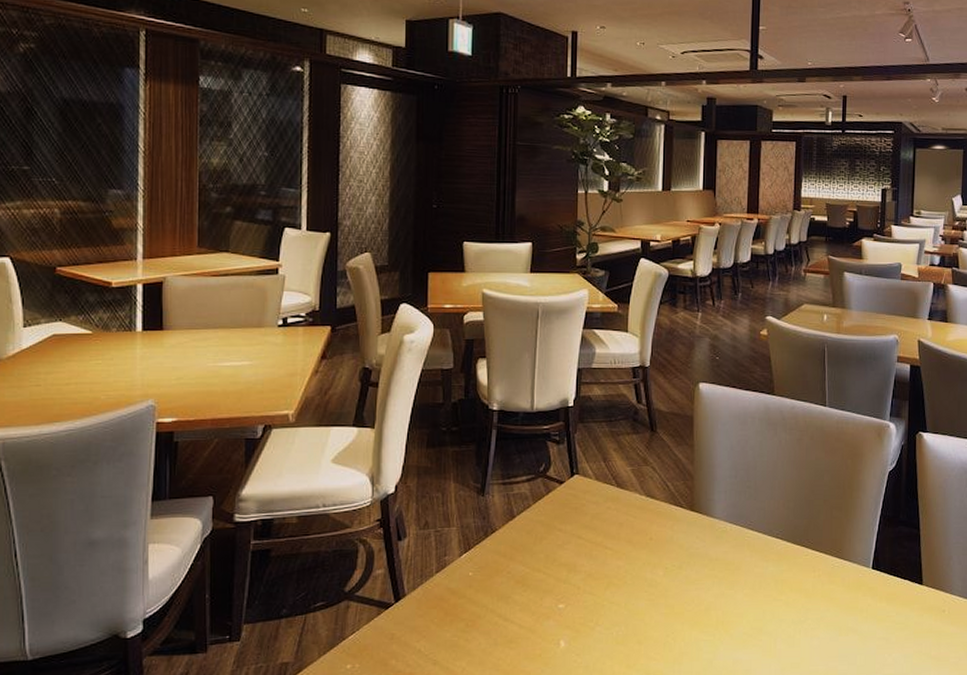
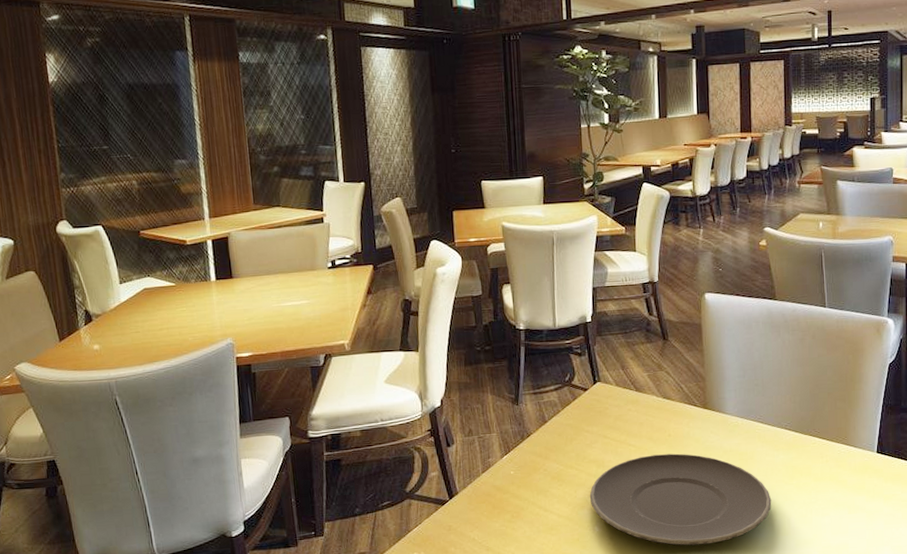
plate: none [557,560,758,667] -> present [589,453,772,546]

